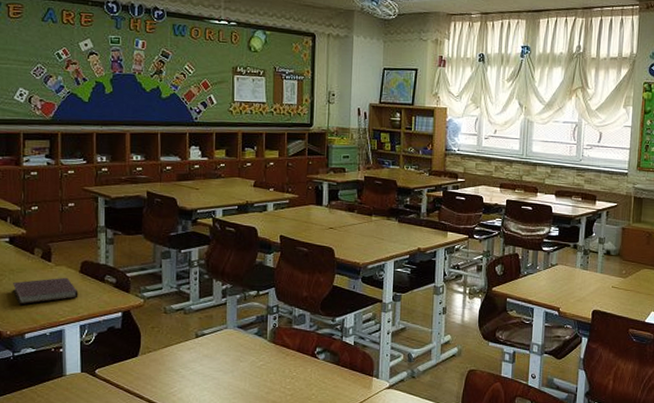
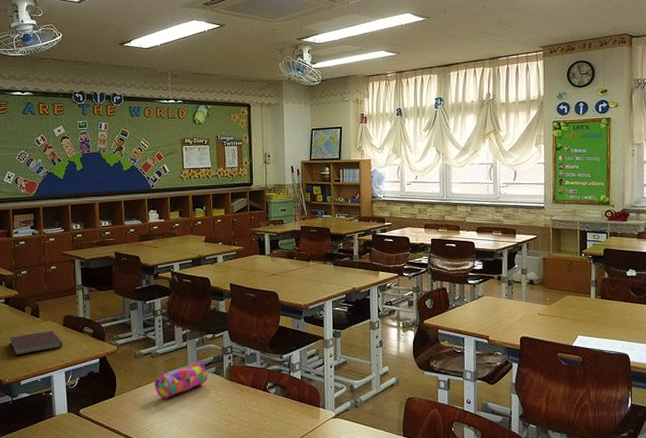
pencil case: none [185,319,249,361] -> present [154,360,208,399]

